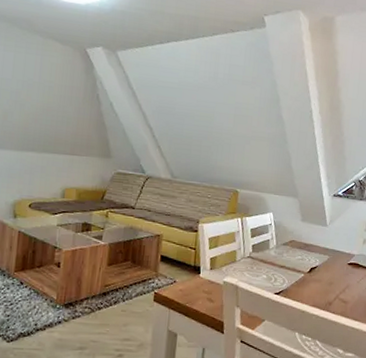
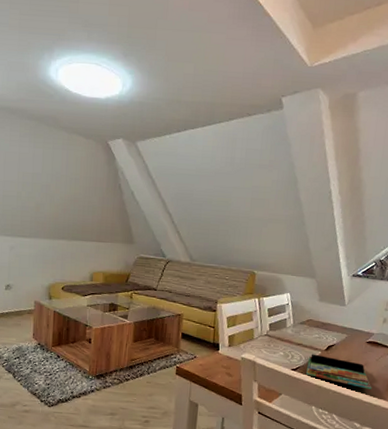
book: none [289,276,354,313] -> present [306,354,372,390]

